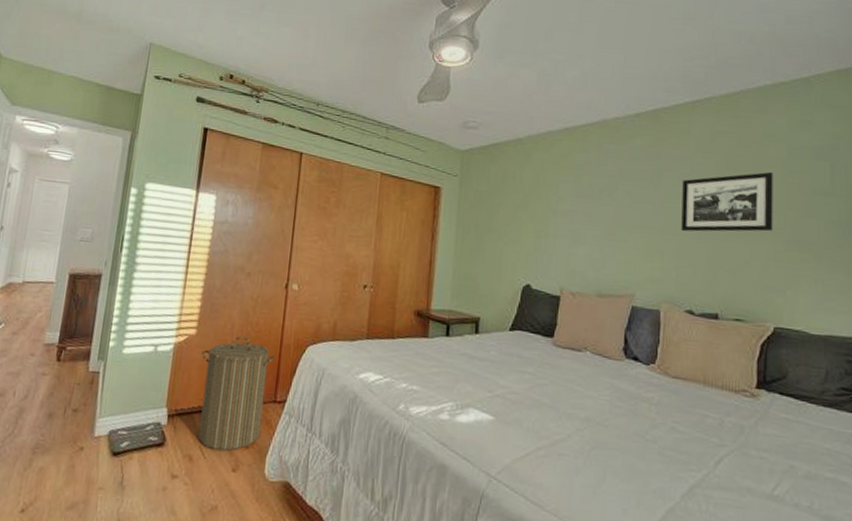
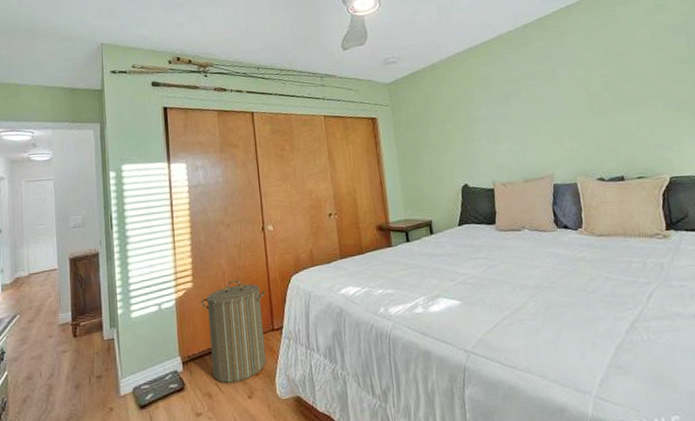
picture frame: present [681,172,773,232] -> none [572,52,652,114]

